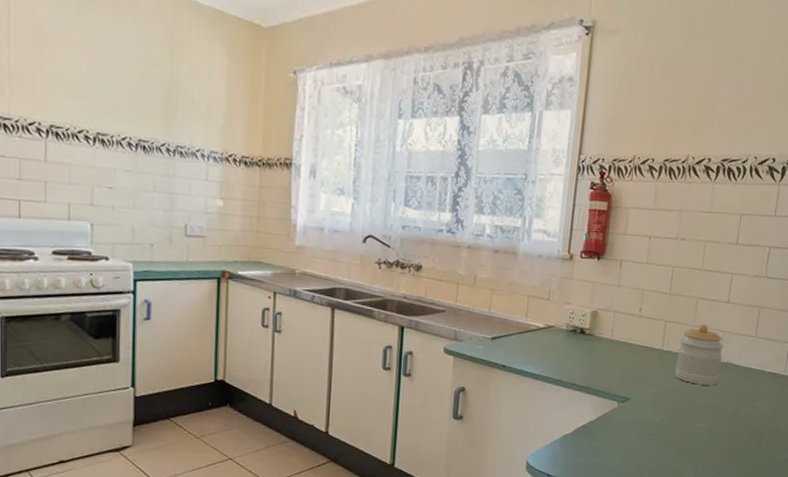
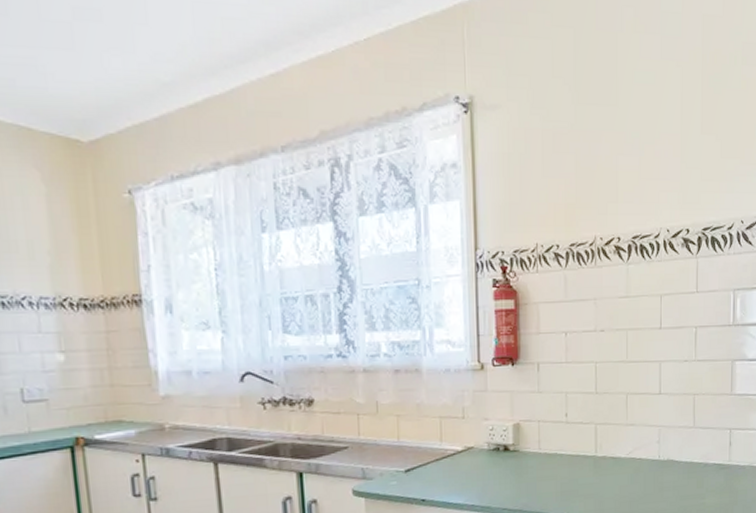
jar: present [675,323,725,386] -> none [613,421,662,489]

